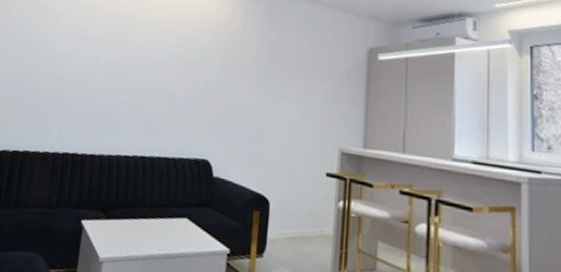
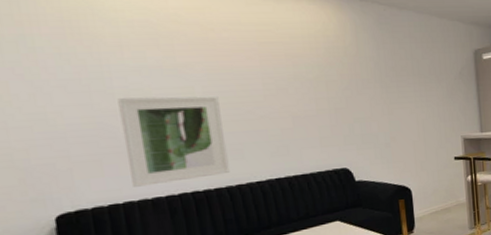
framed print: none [33,59,115,142] -> present [117,95,230,187]

